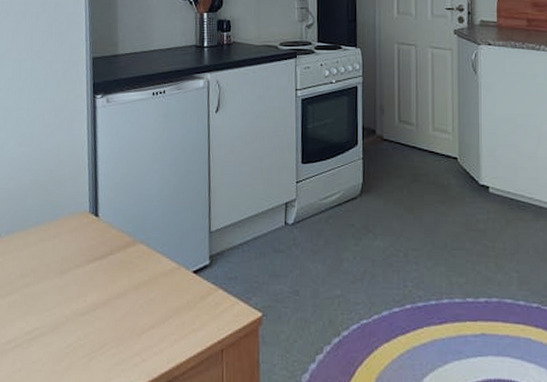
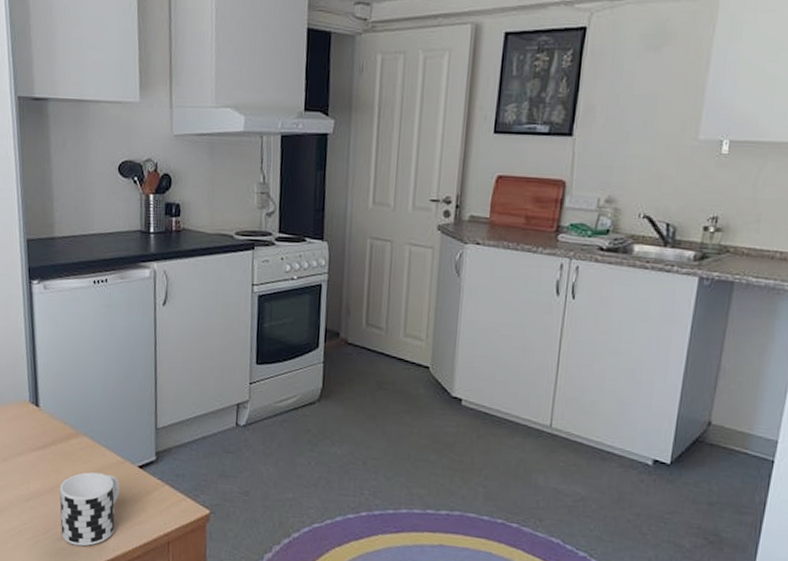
cup: none [115,280,175,360] -> present [59,472,120,547]

